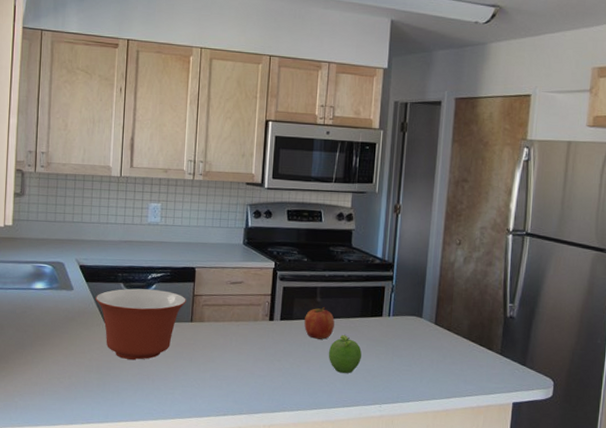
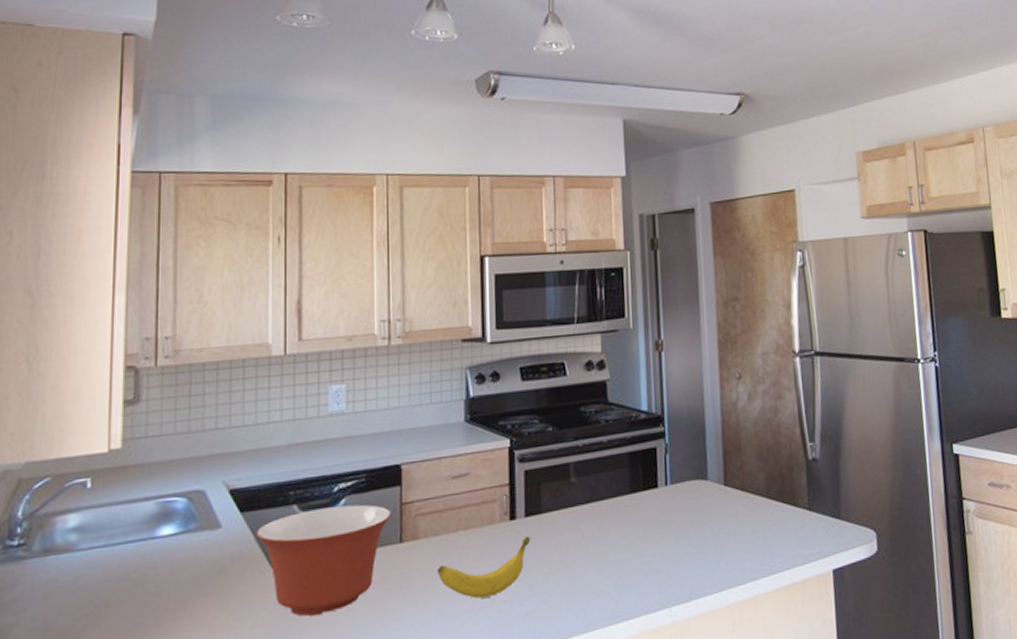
banana: none [214,334,283,371] -> present [437,536,531,599]
fruit: present [304,307,335,339] -> none [557,489,598,534]
fruit: present [328,335,362,374] -> none [593,521,638,575]

